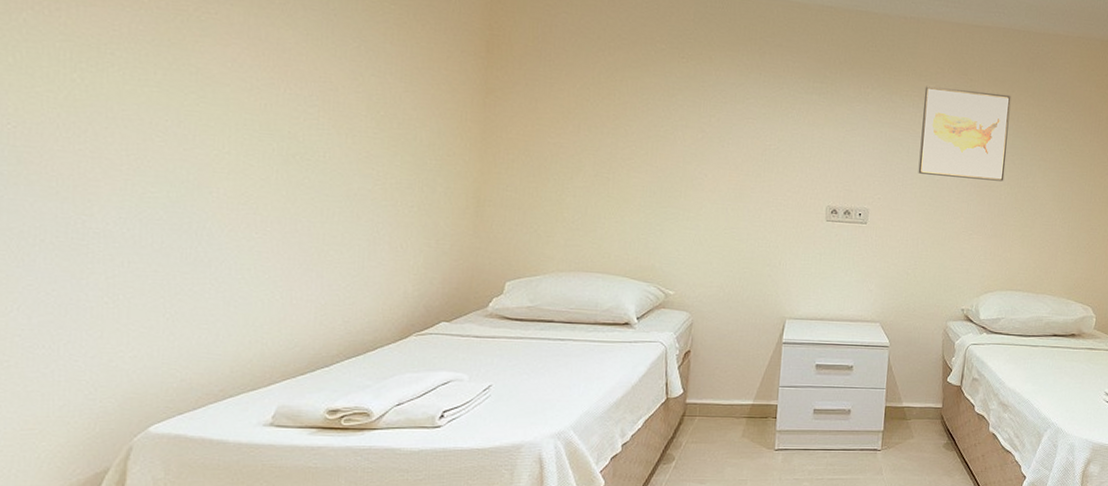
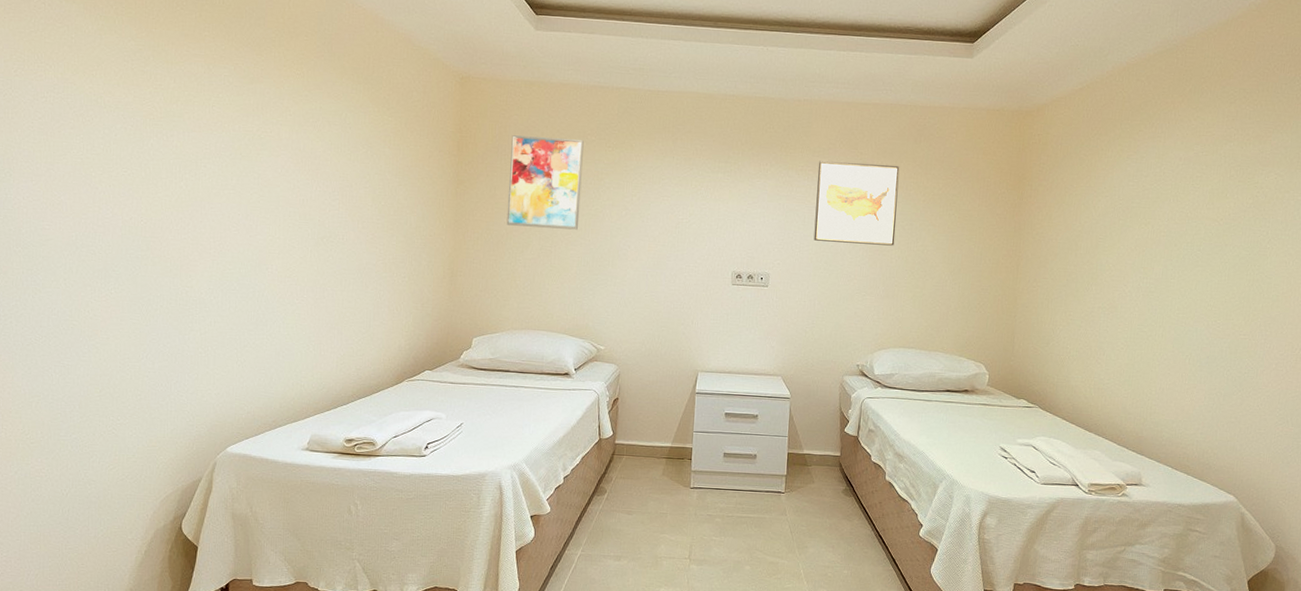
wall art: none [551,37,651,154] -> present [506,135,584,230]

